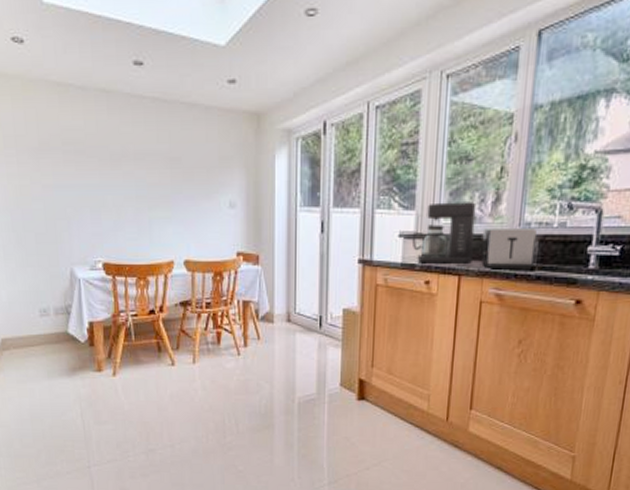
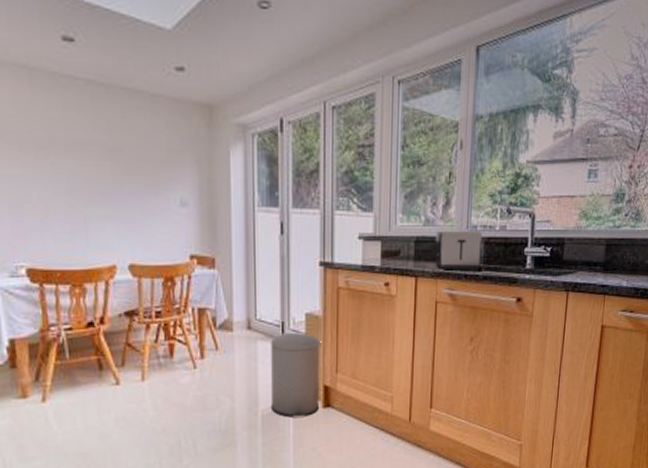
pedal bin: none [307,327,357,408] -> present [270,333,320,419]
coffee maker: present [411,202,477,264] -> none [371,205,429,265]

